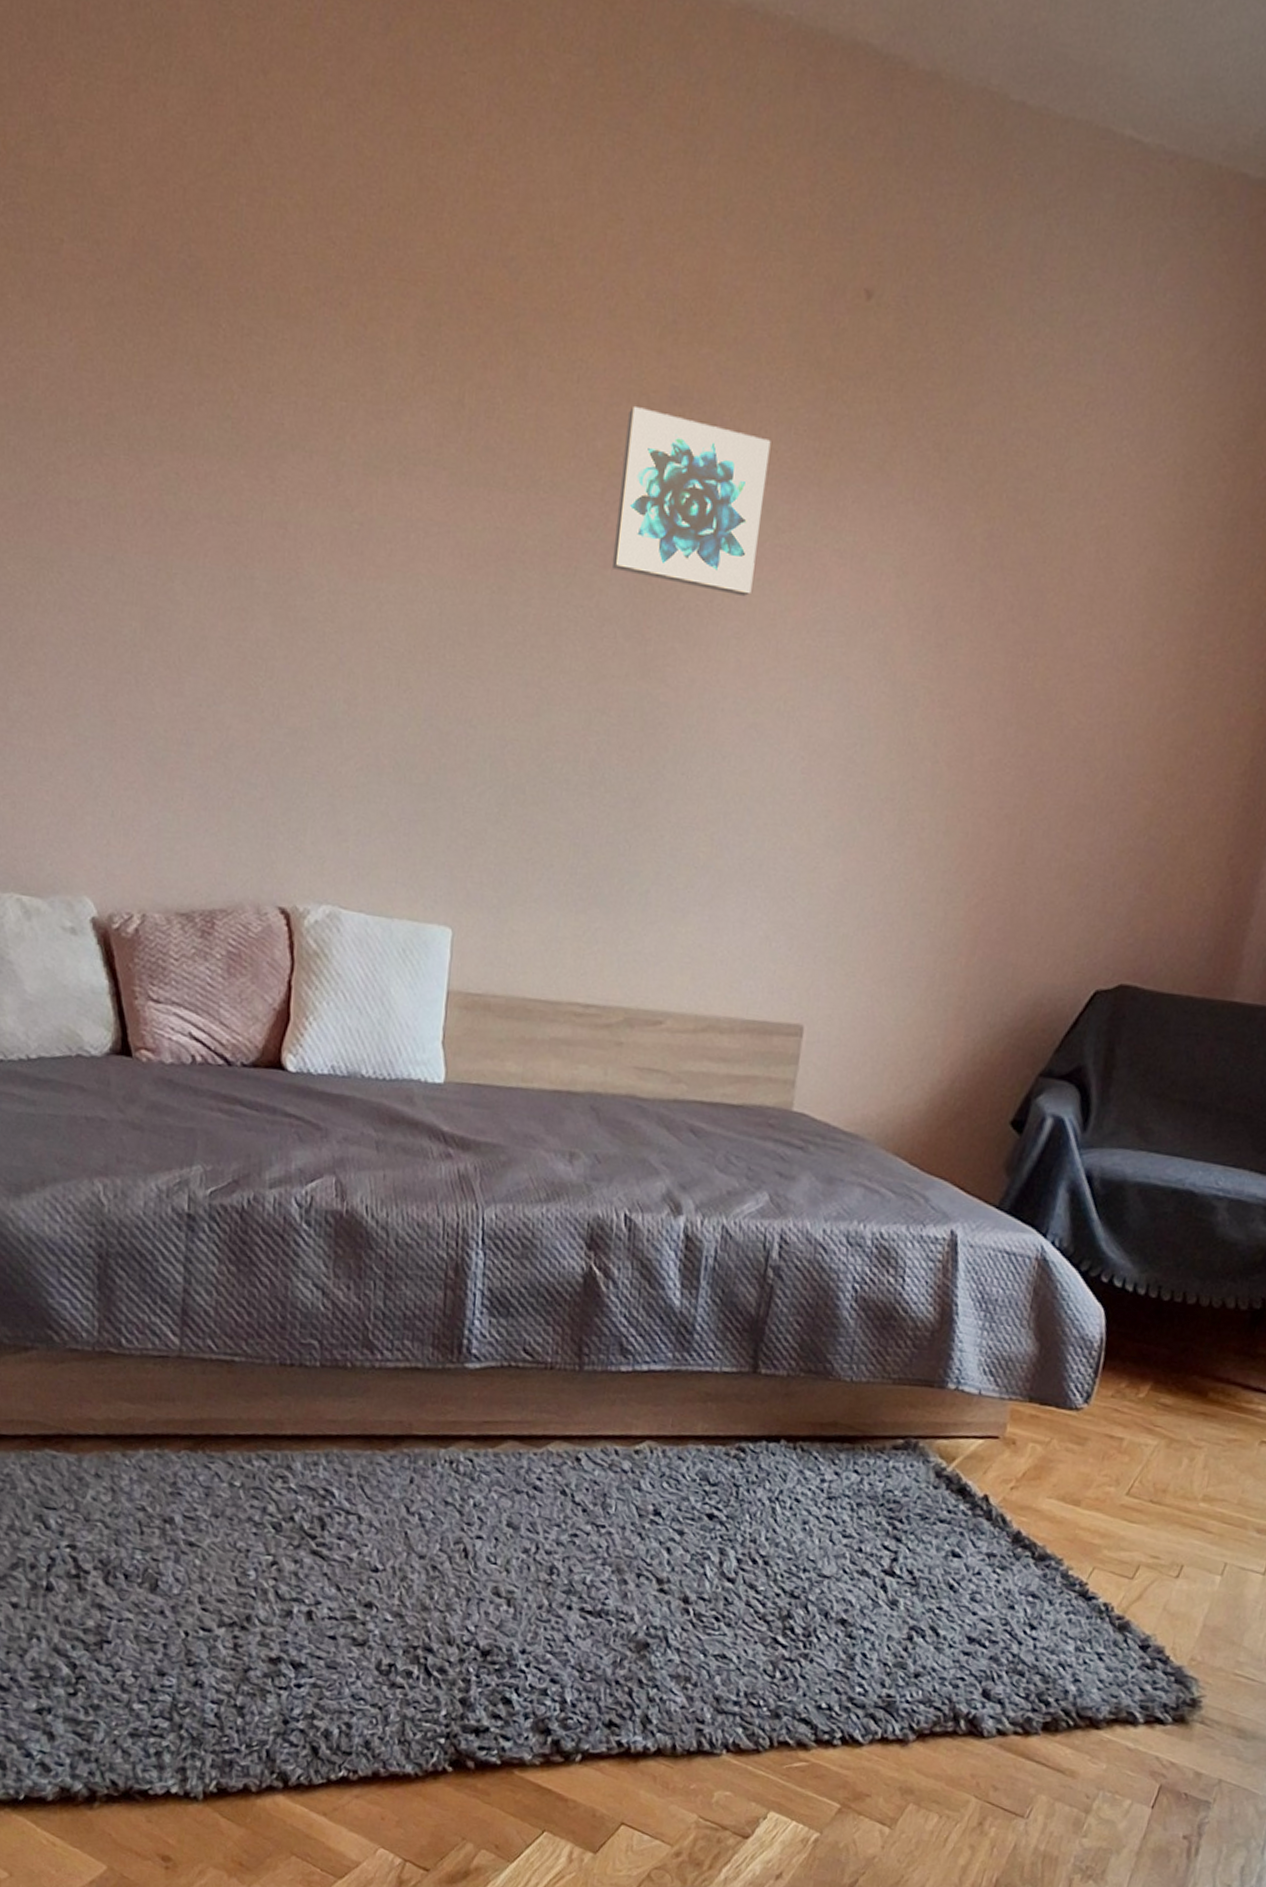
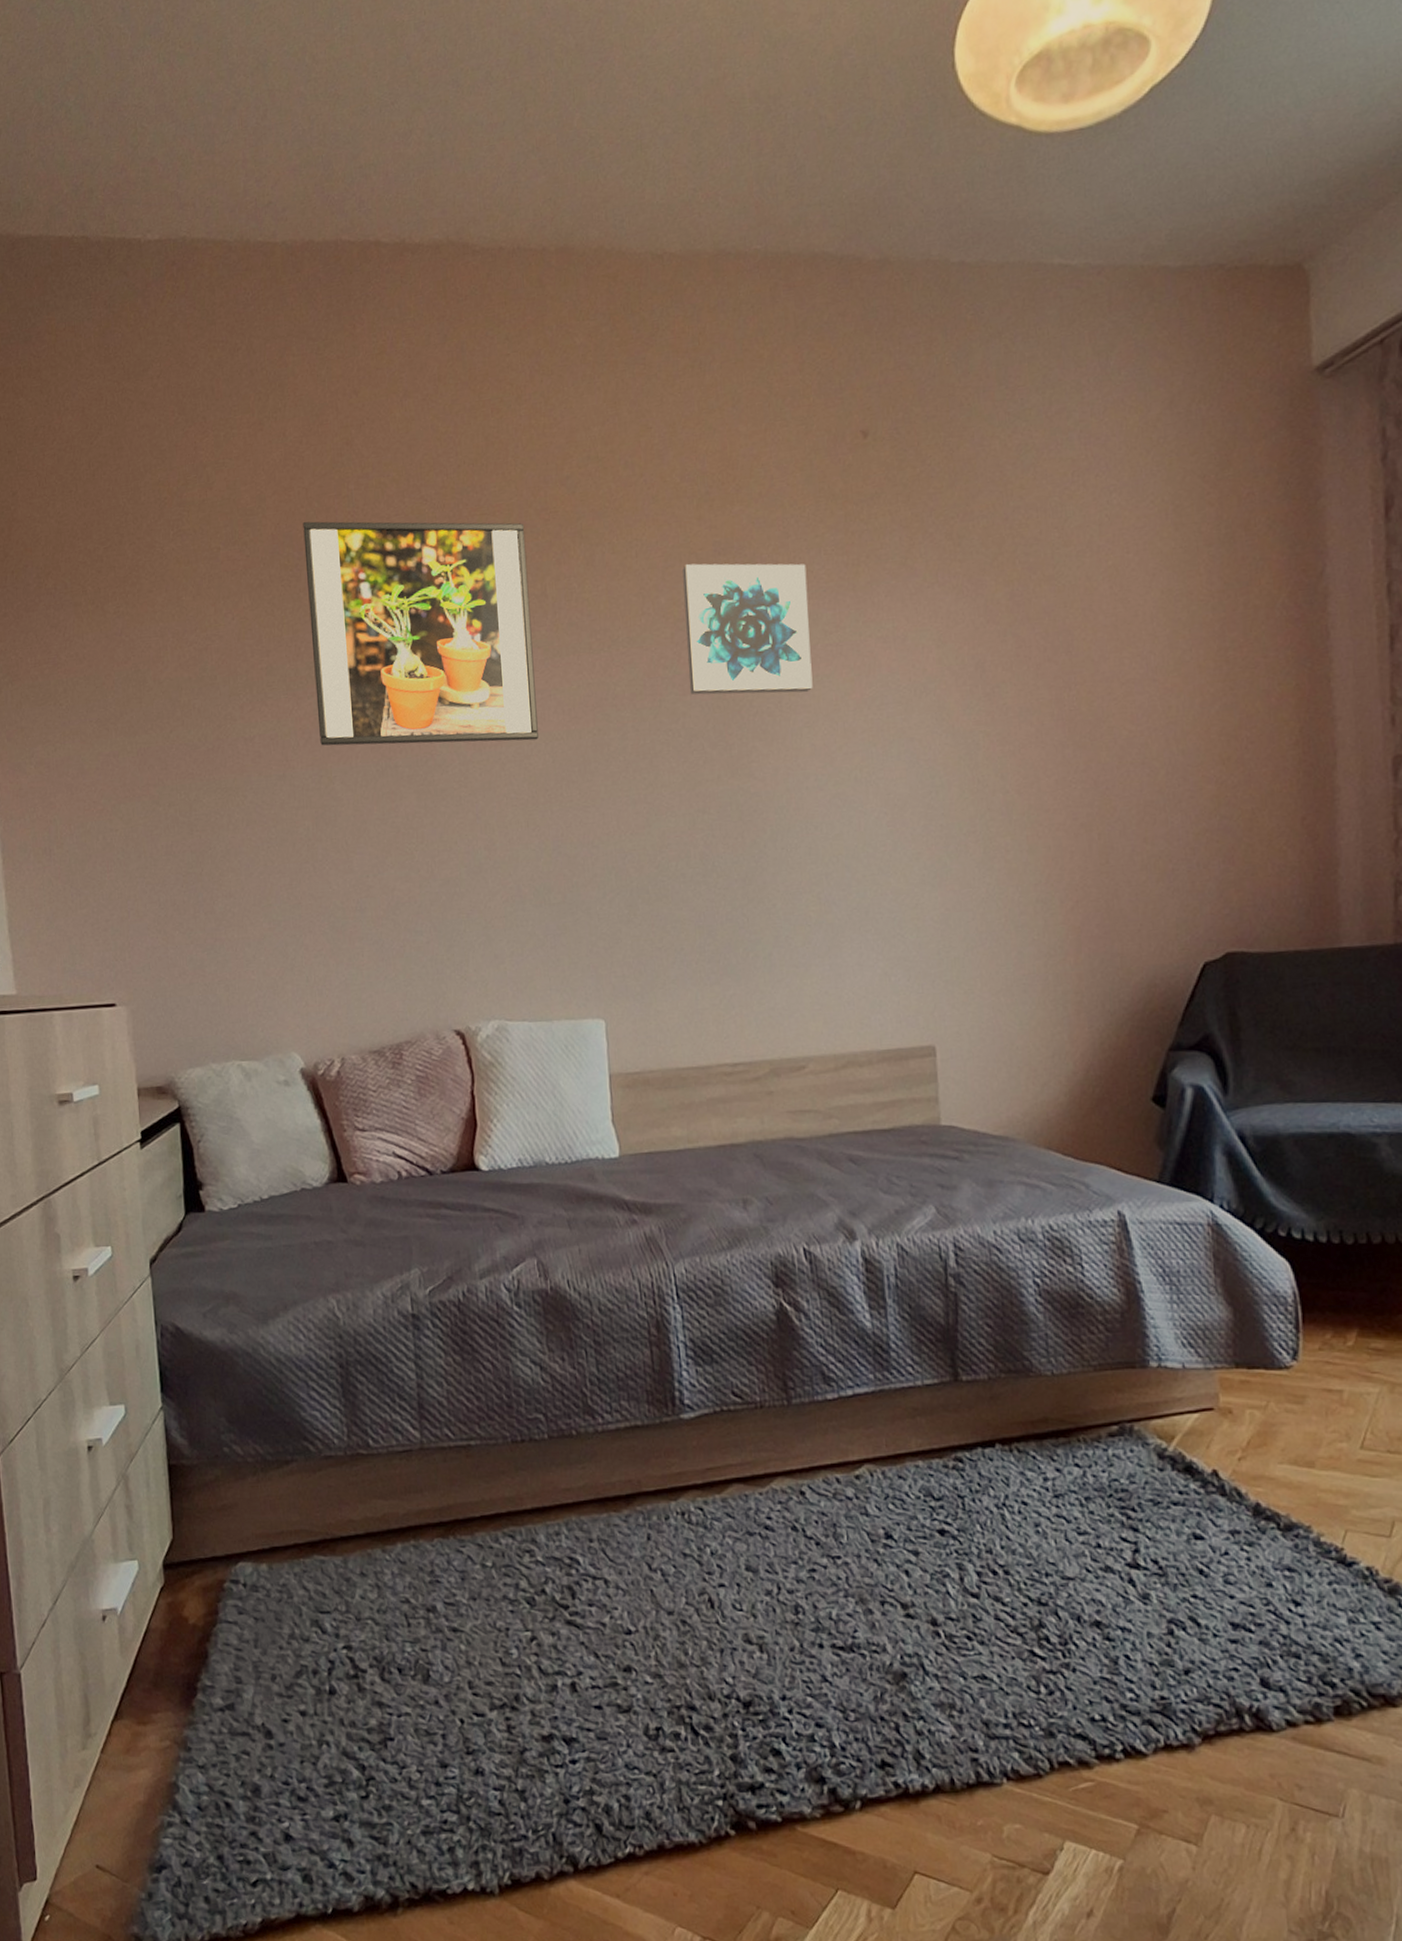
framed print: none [162,231,451,583] -> present [303,521,539,746]

